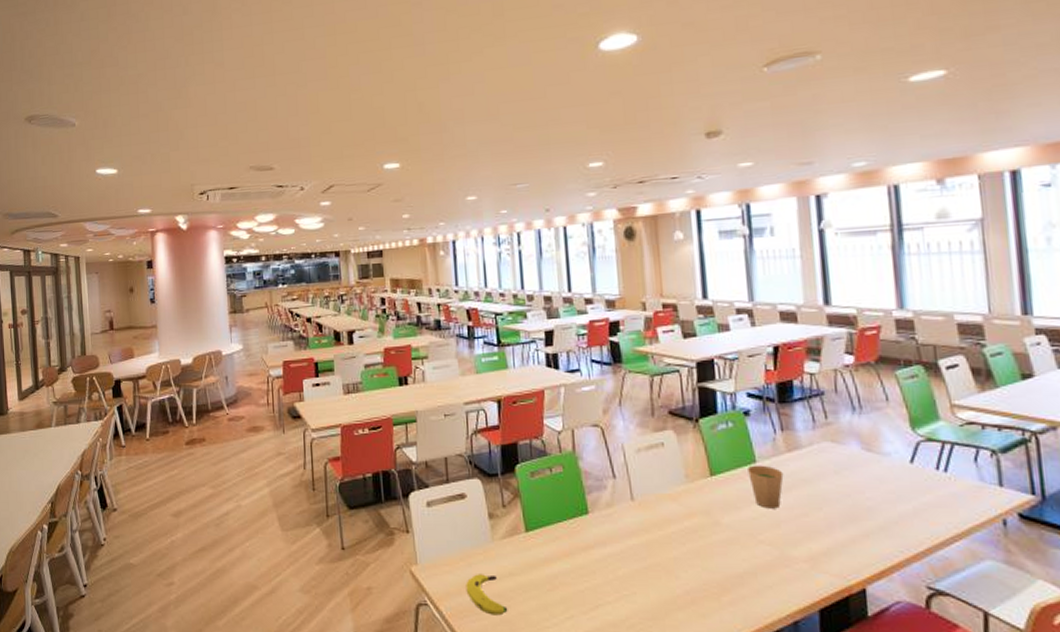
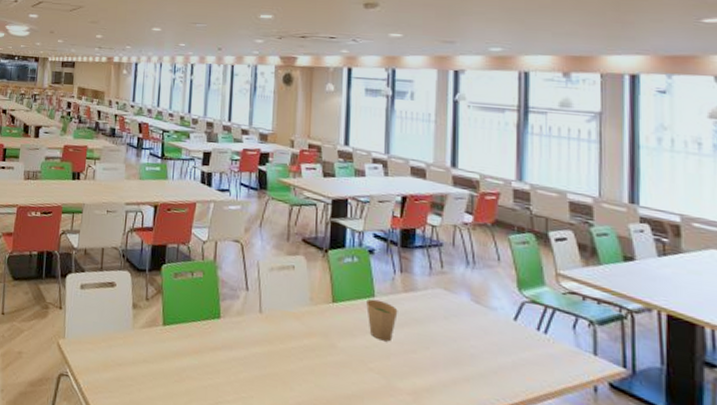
banana: present [466,574,508,616] -> none [104,355,138,397]

